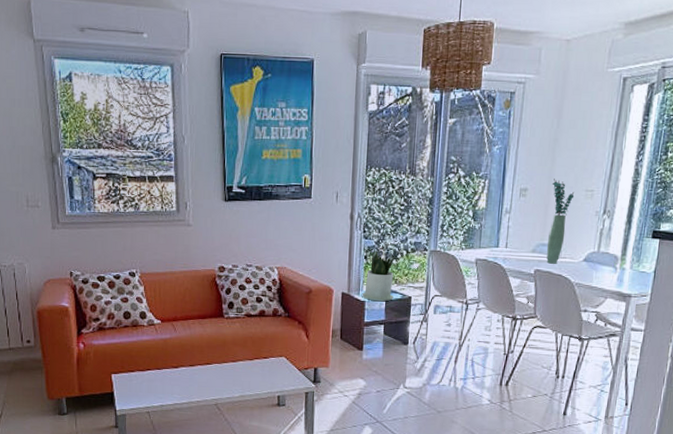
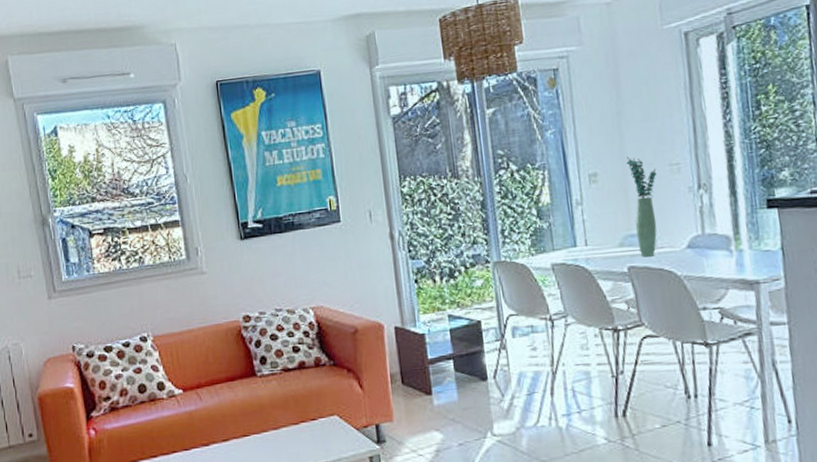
planter: present [362,252,395,302] -> none [419,272,459,333]

